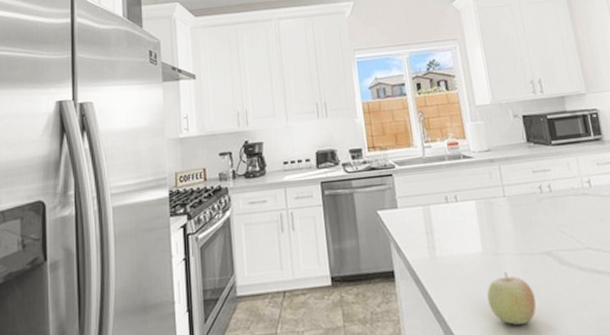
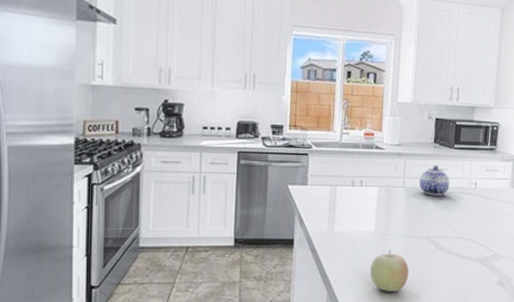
teapot: none [520,166,559,202] -> present [419,165,450,196]

